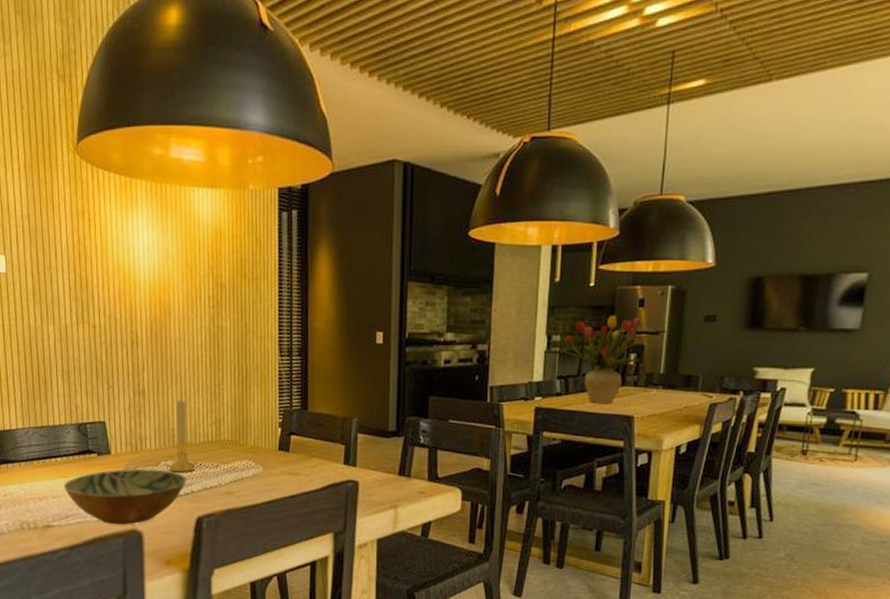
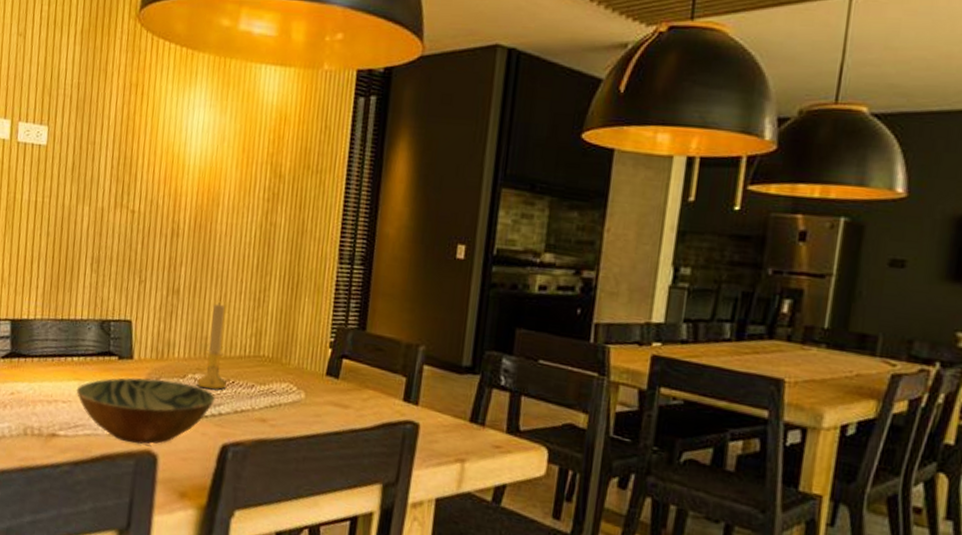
flower arrangement: present [562,315,641,404] -> none [693,248,801,361]

